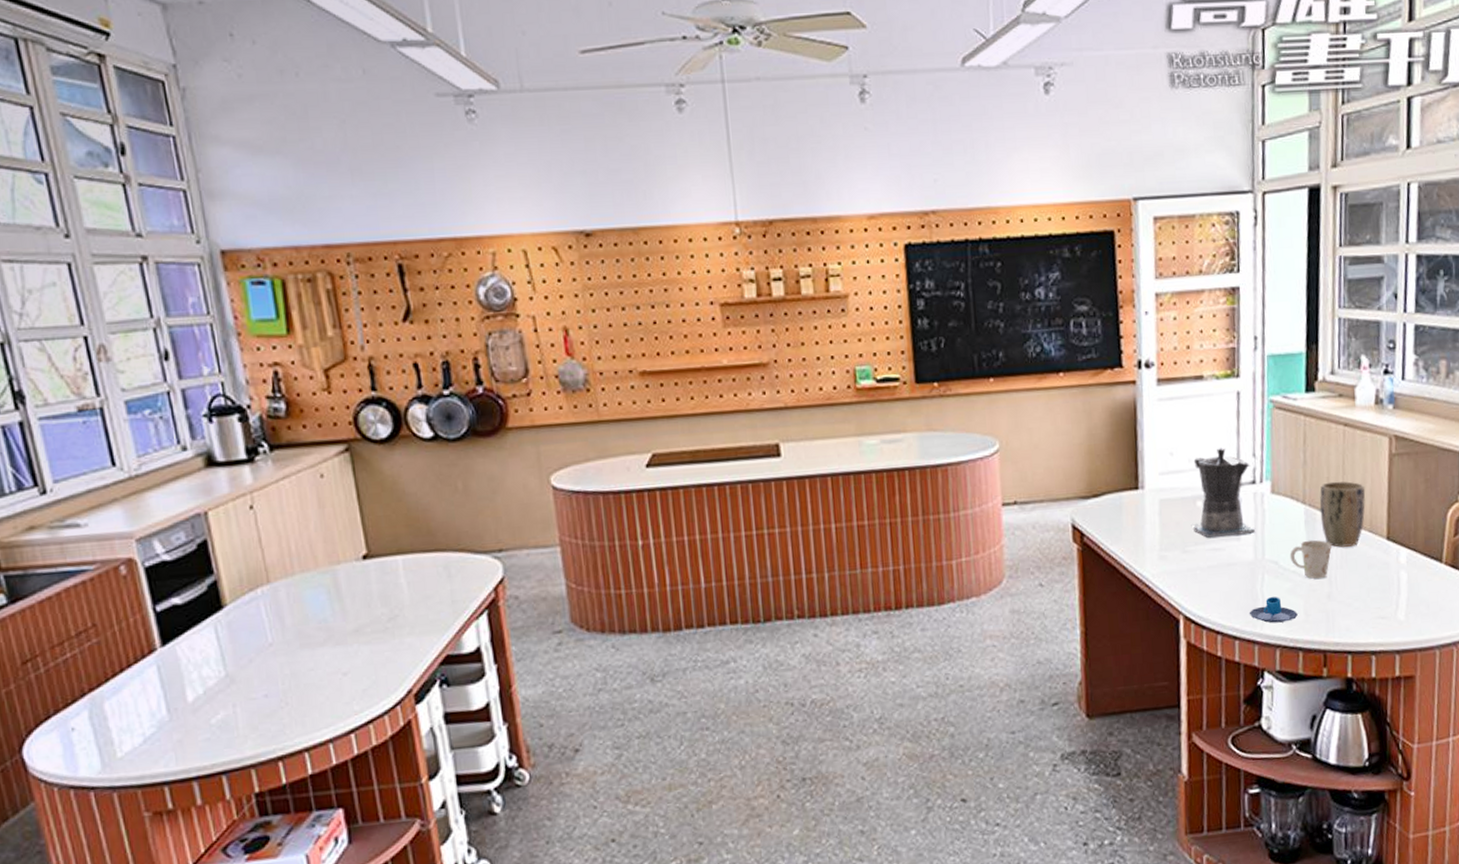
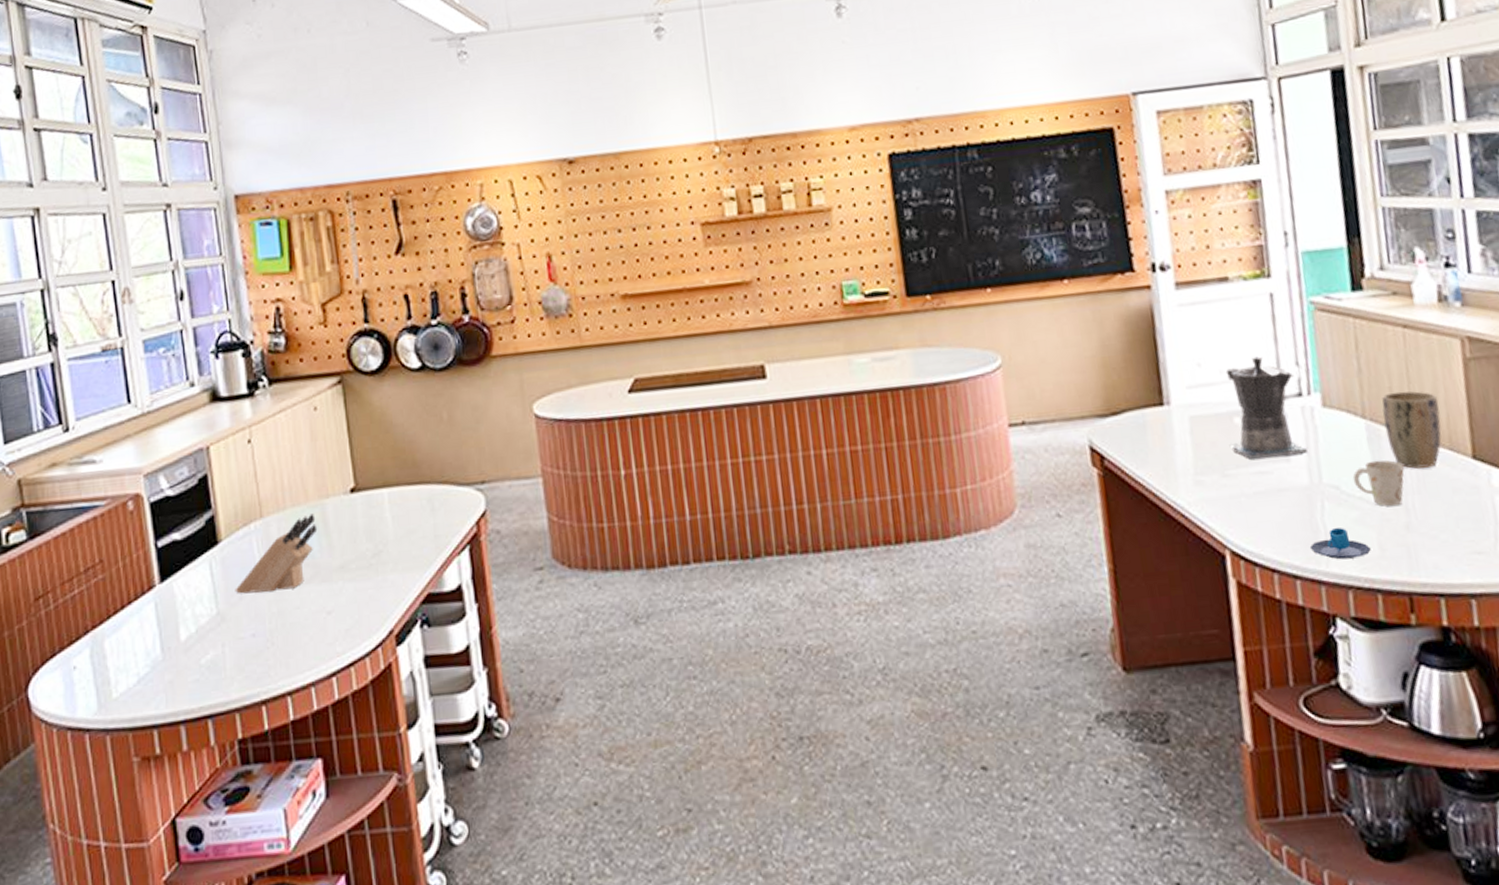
knife block: none [243,579,330,657] -> present [235,513,318,594]

